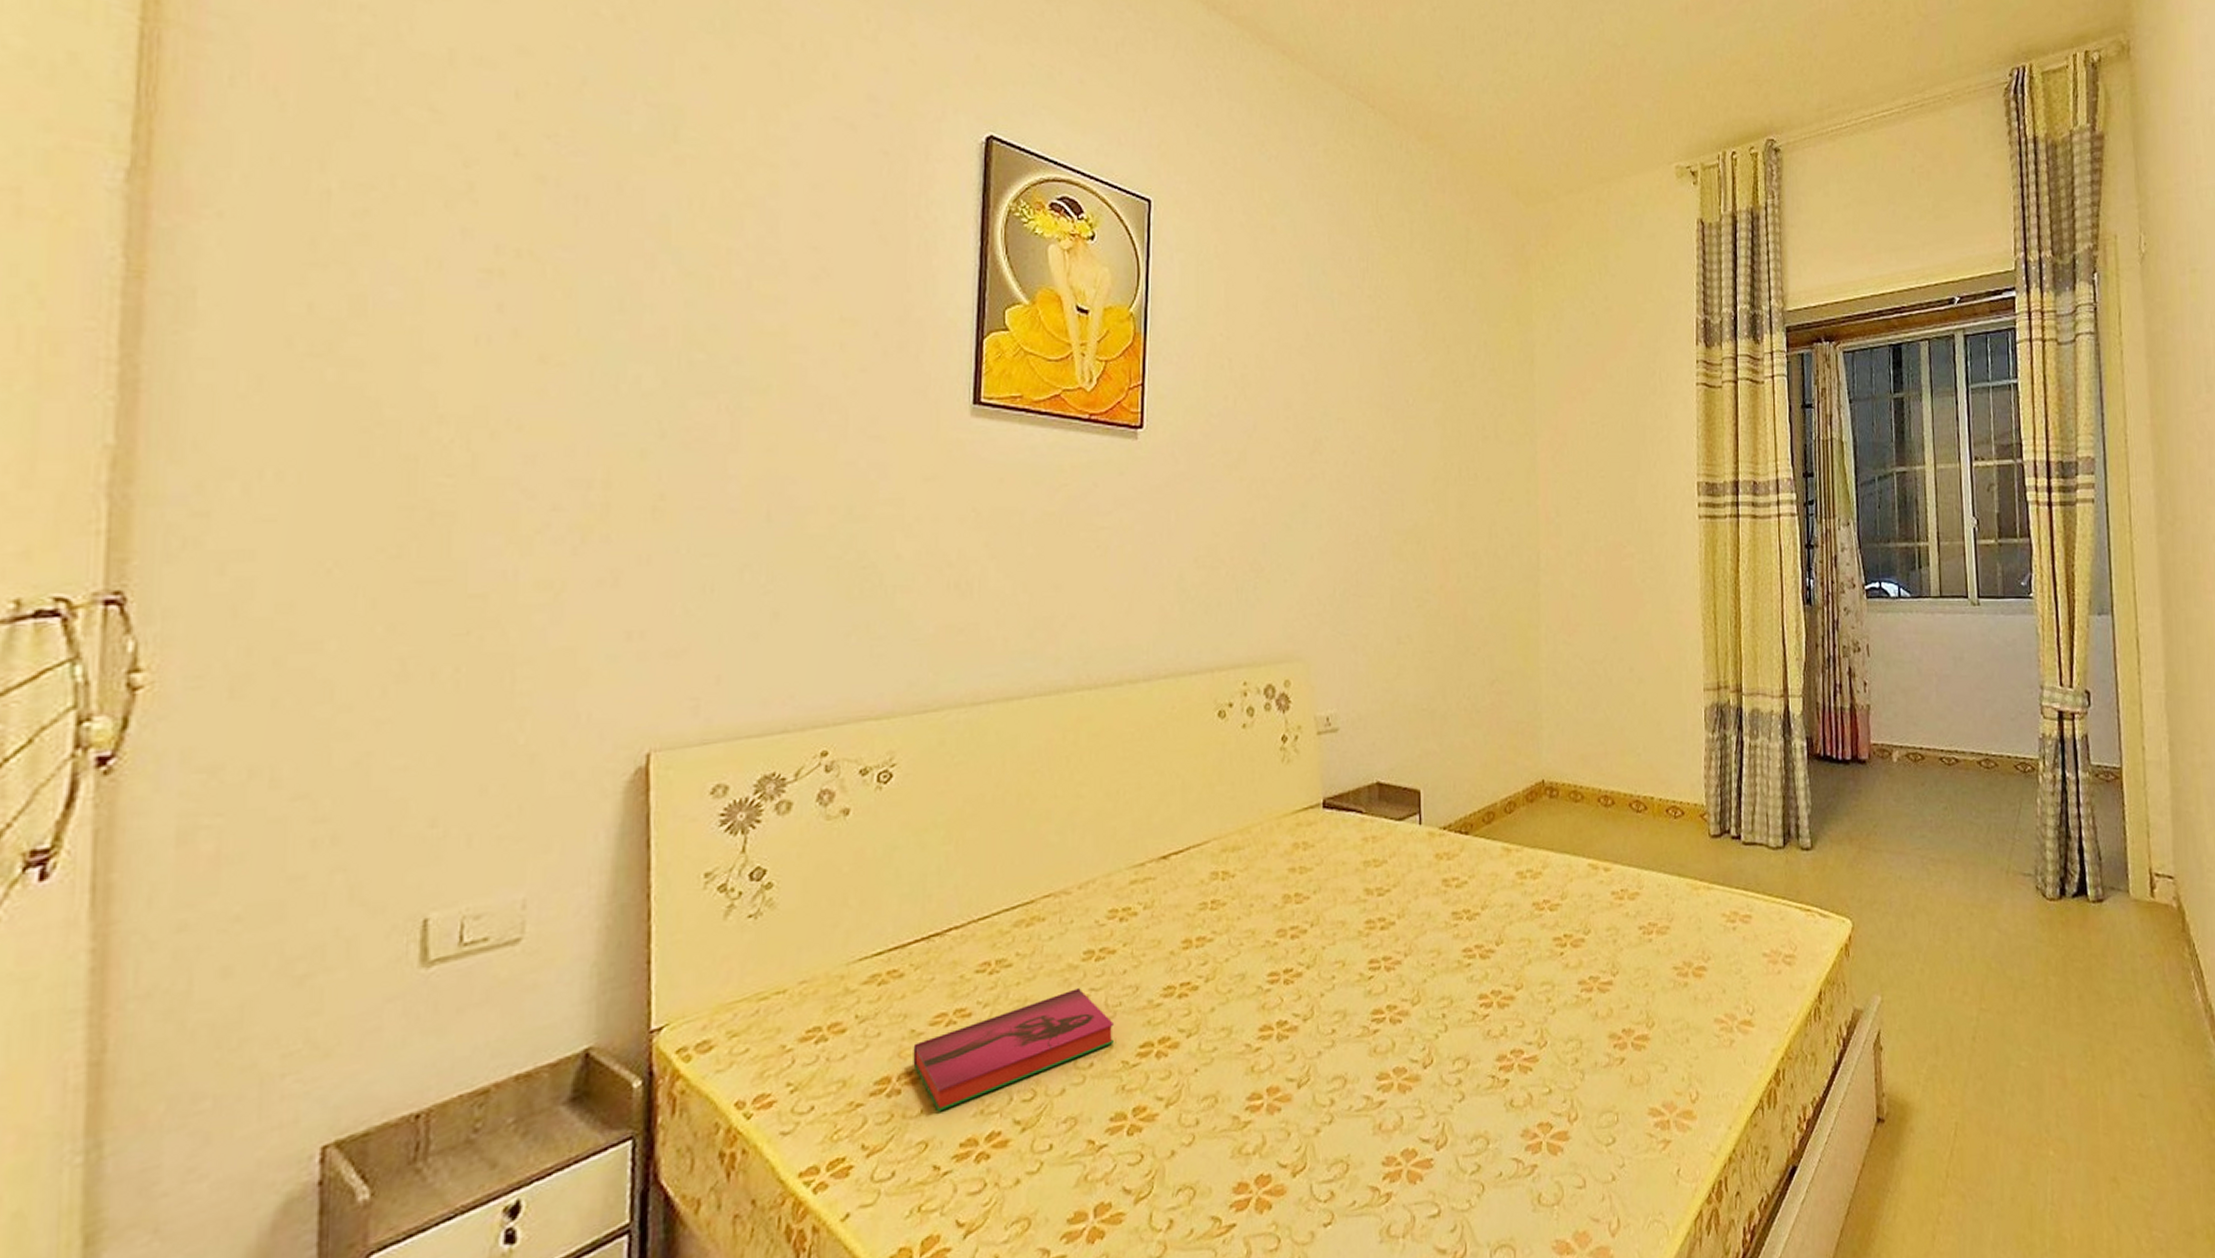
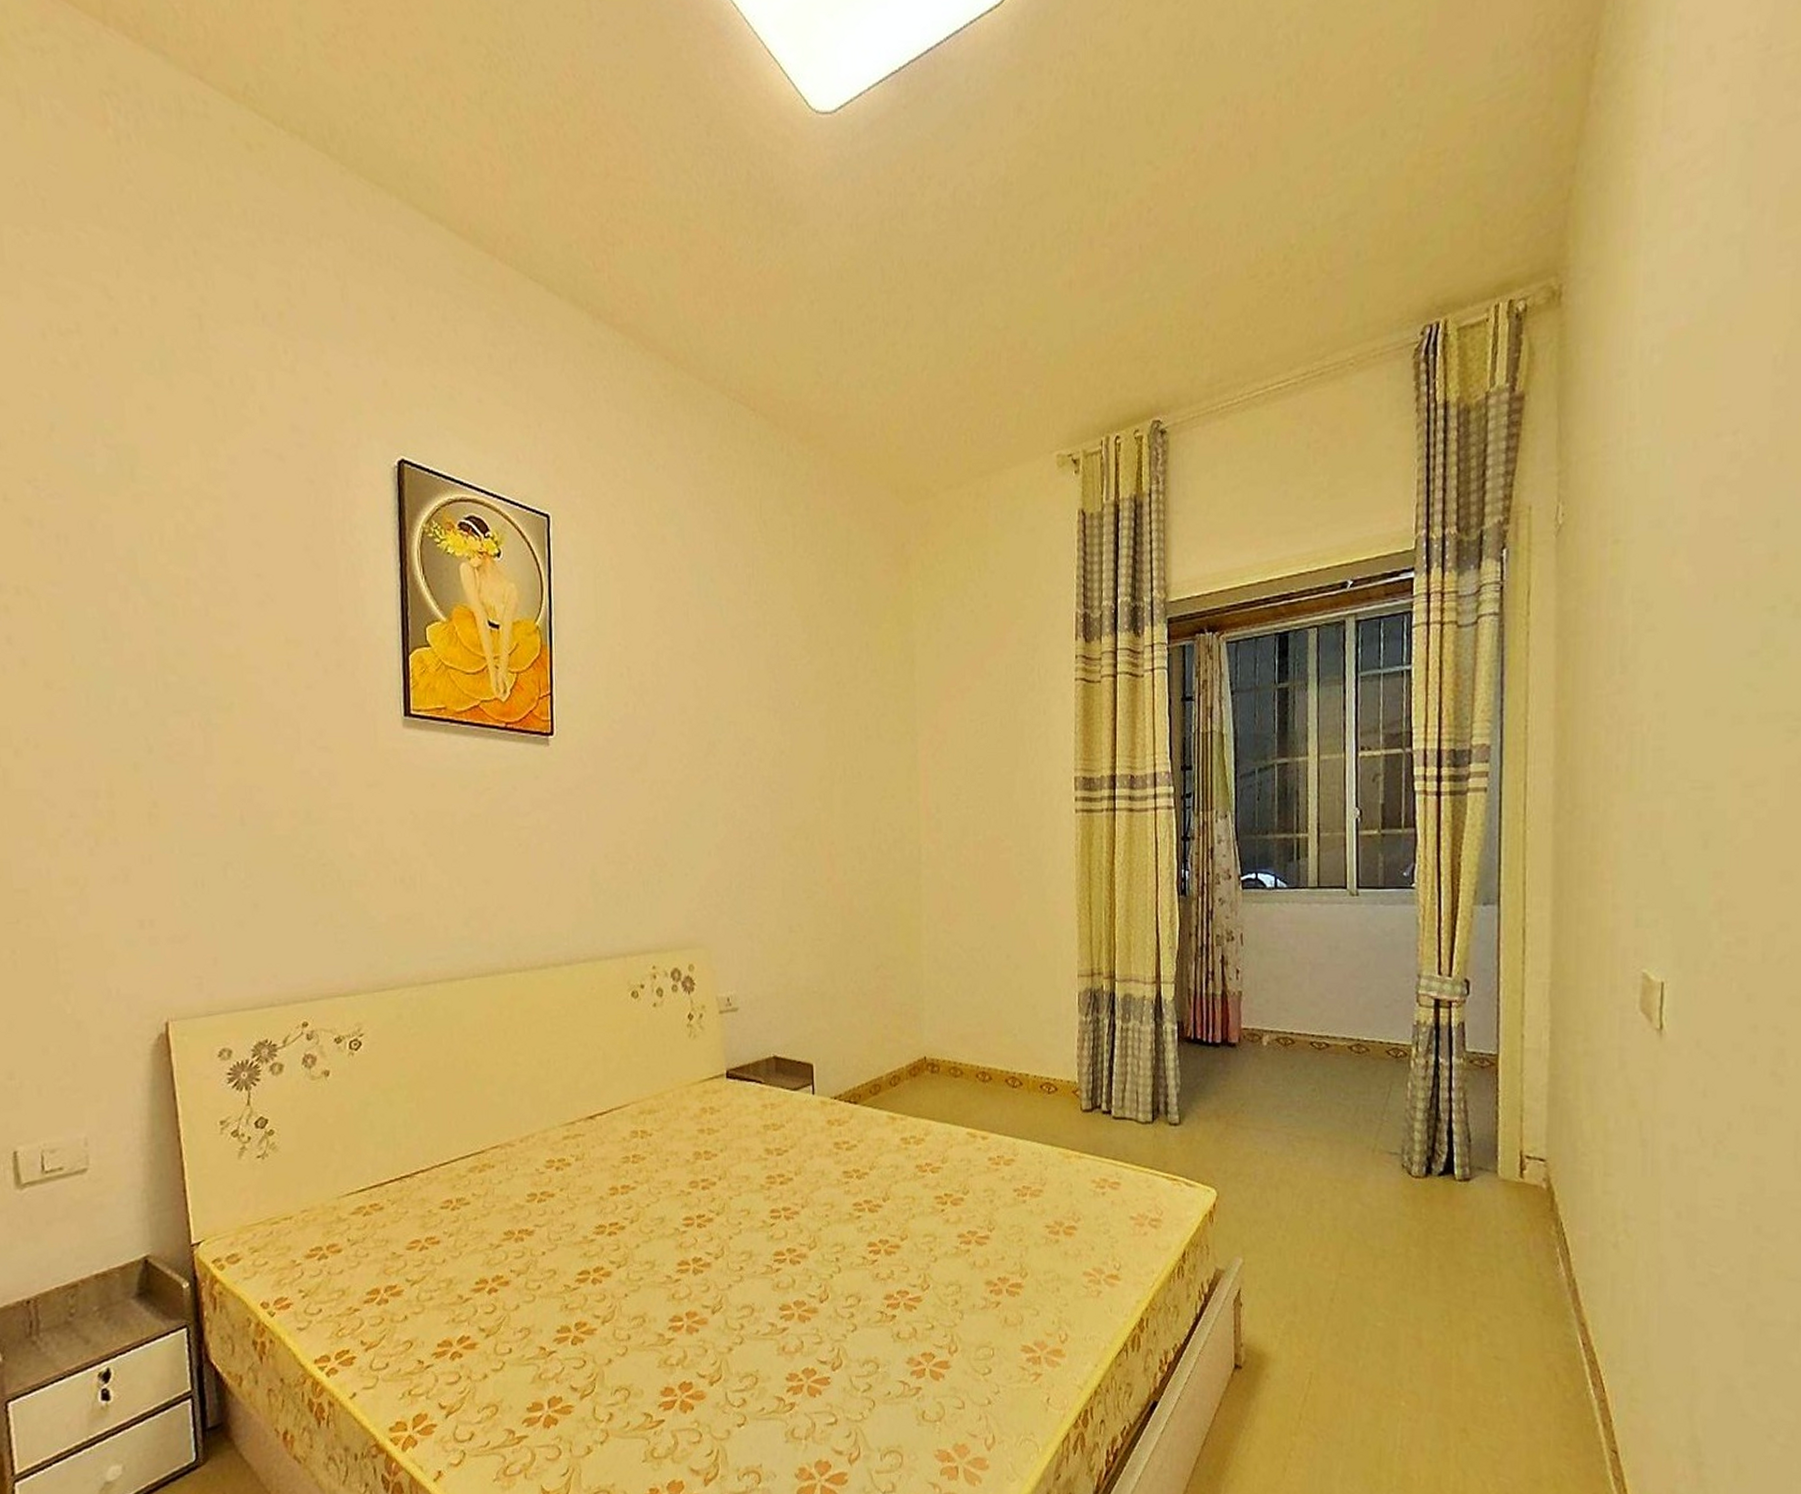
hardback book: present [913,988,1115,1112] -> none [395,1224,558,1318]

